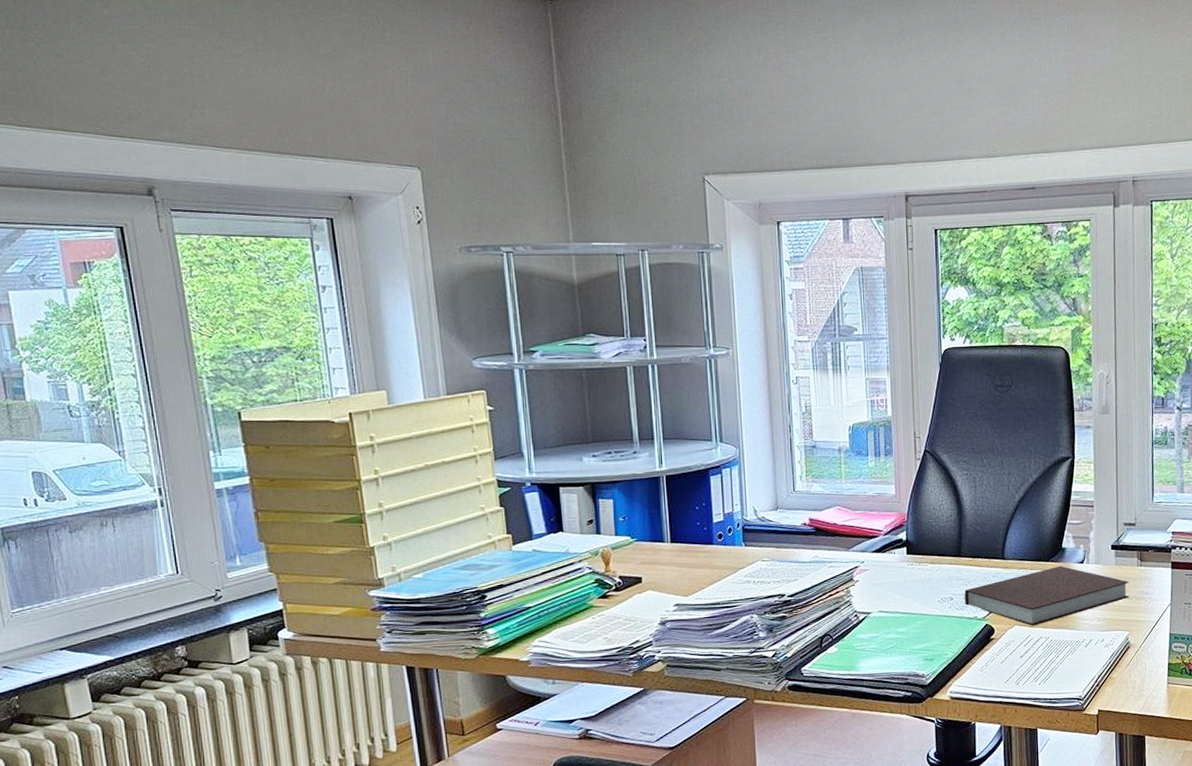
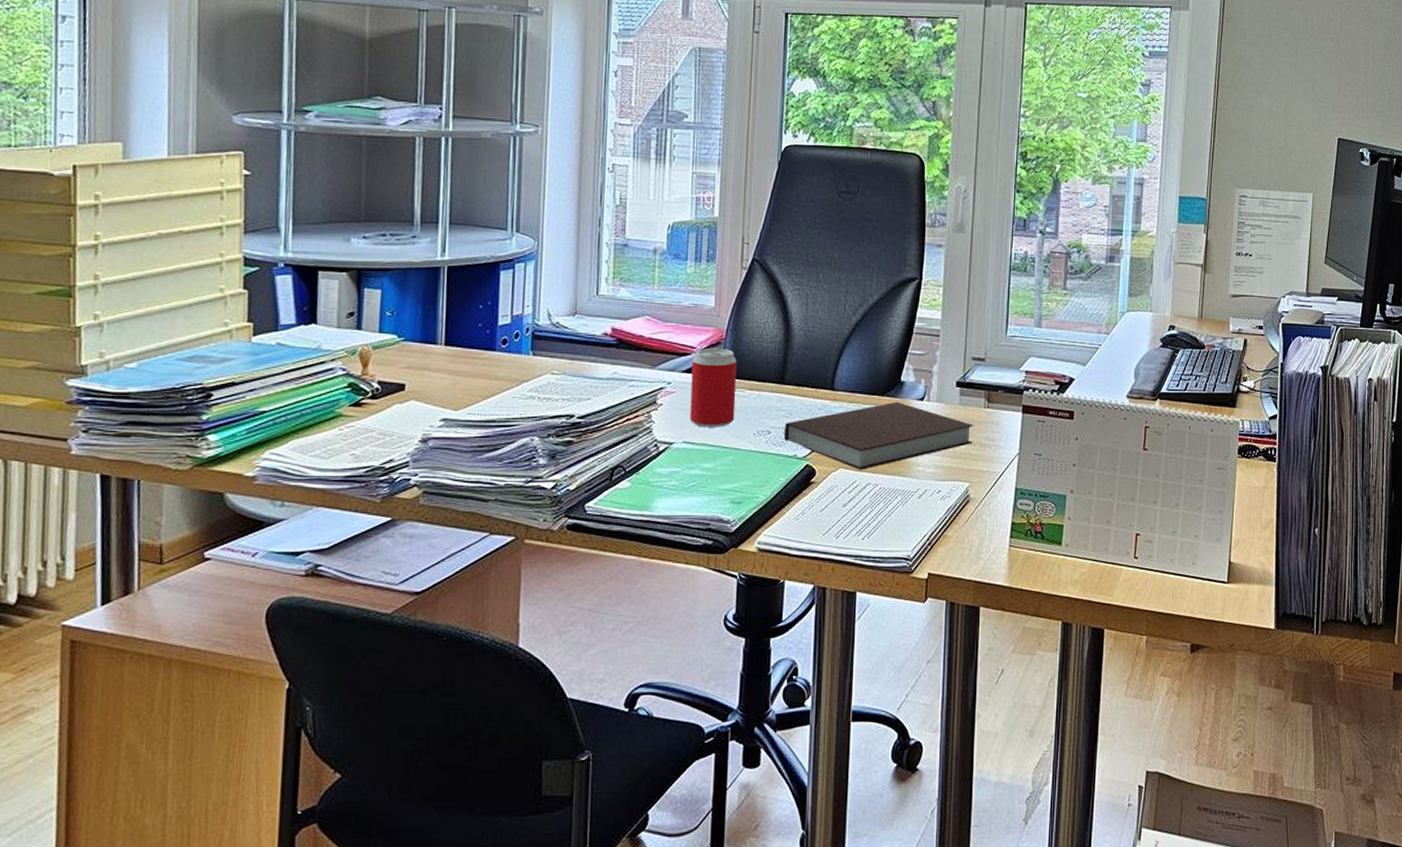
beverage can: none [880,529,921,598] -> present [689,348,737,427]

